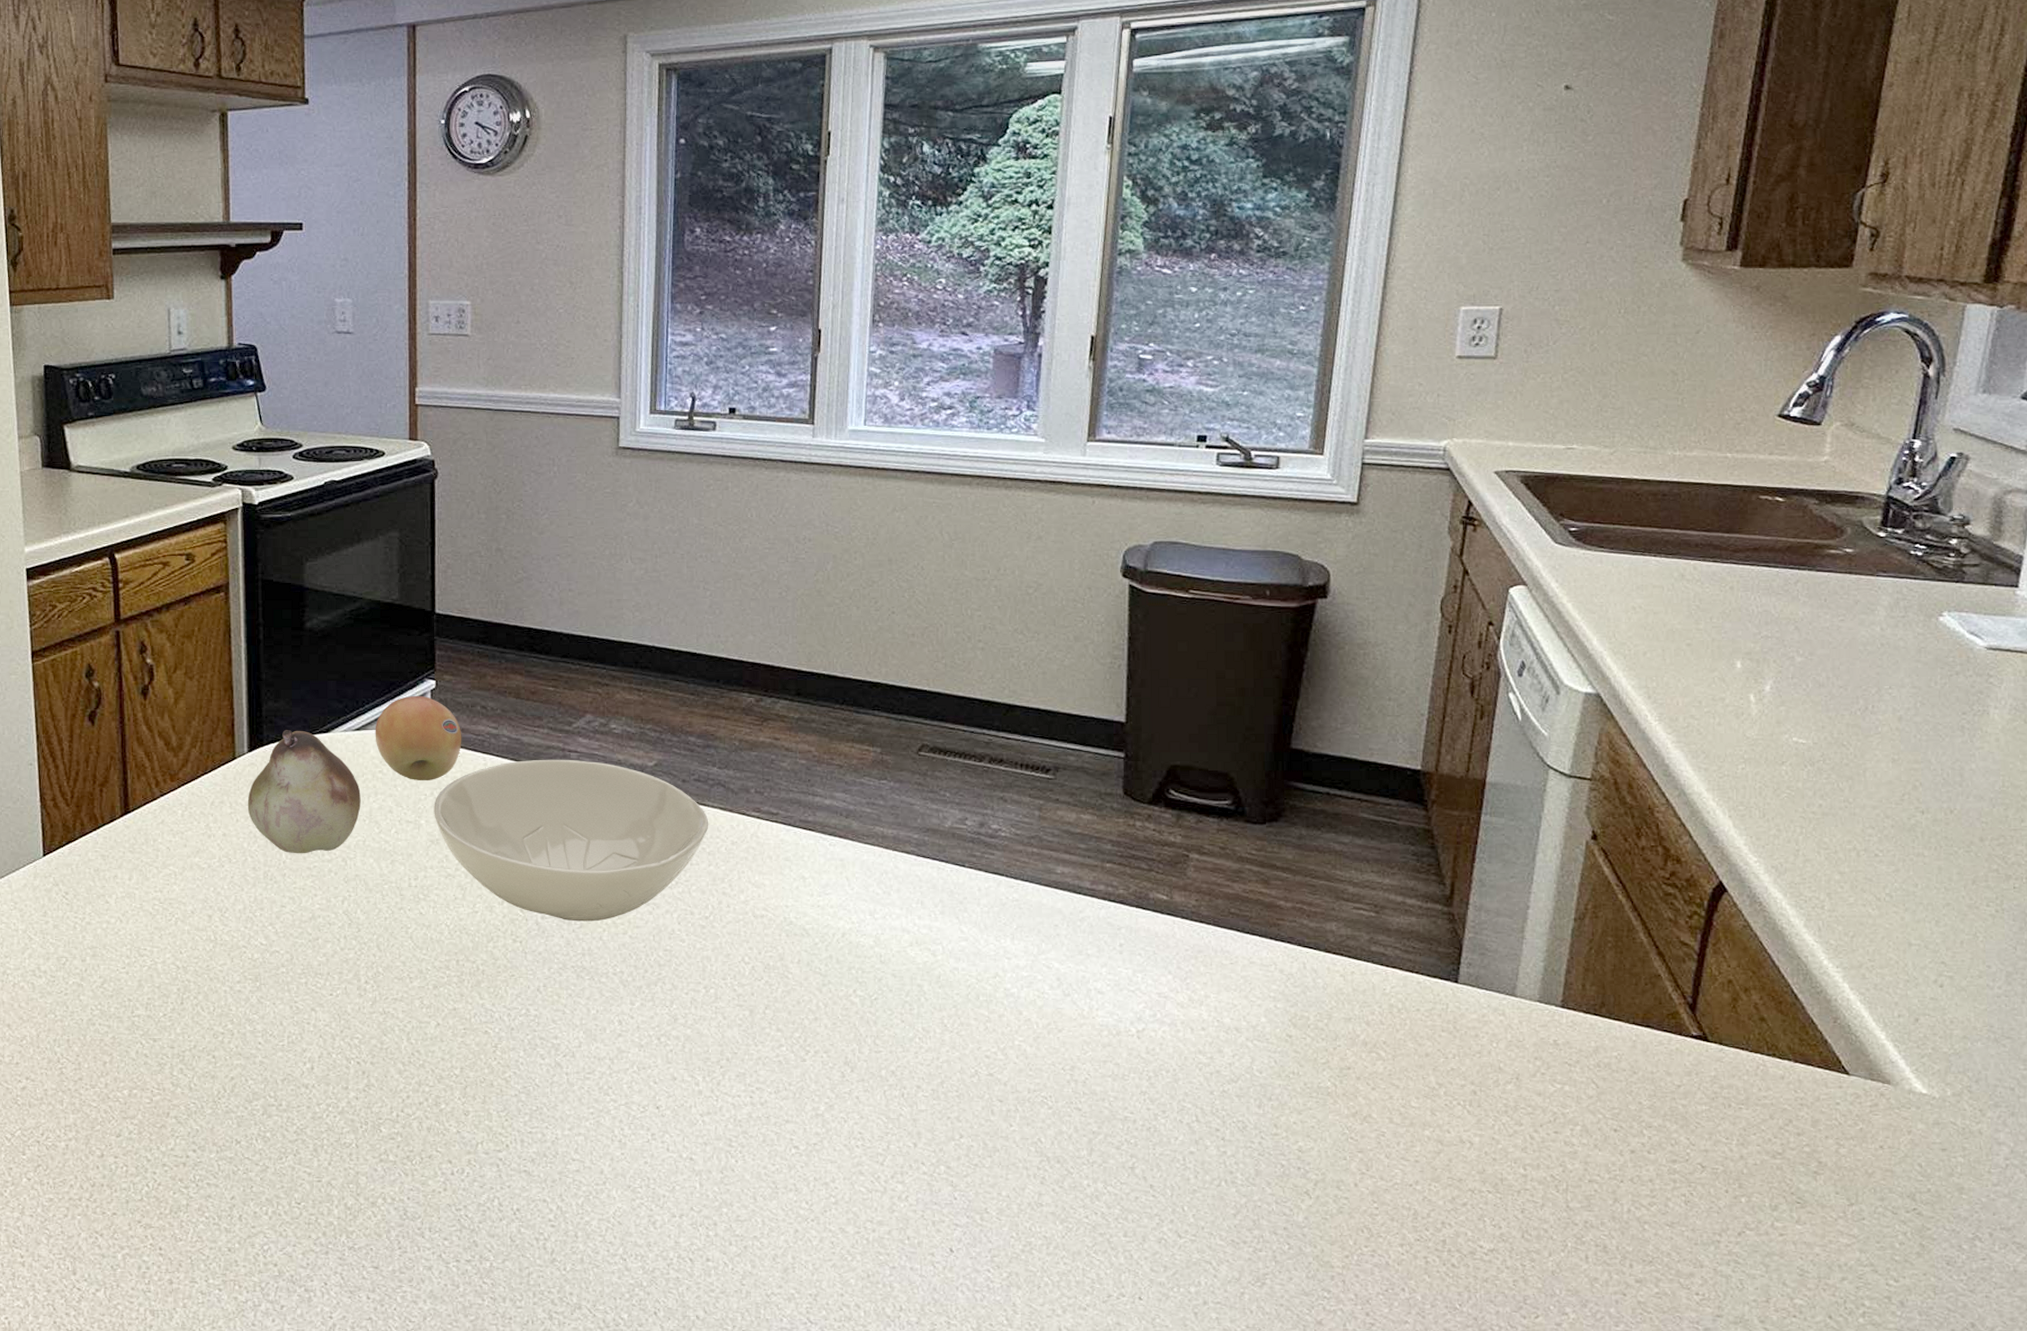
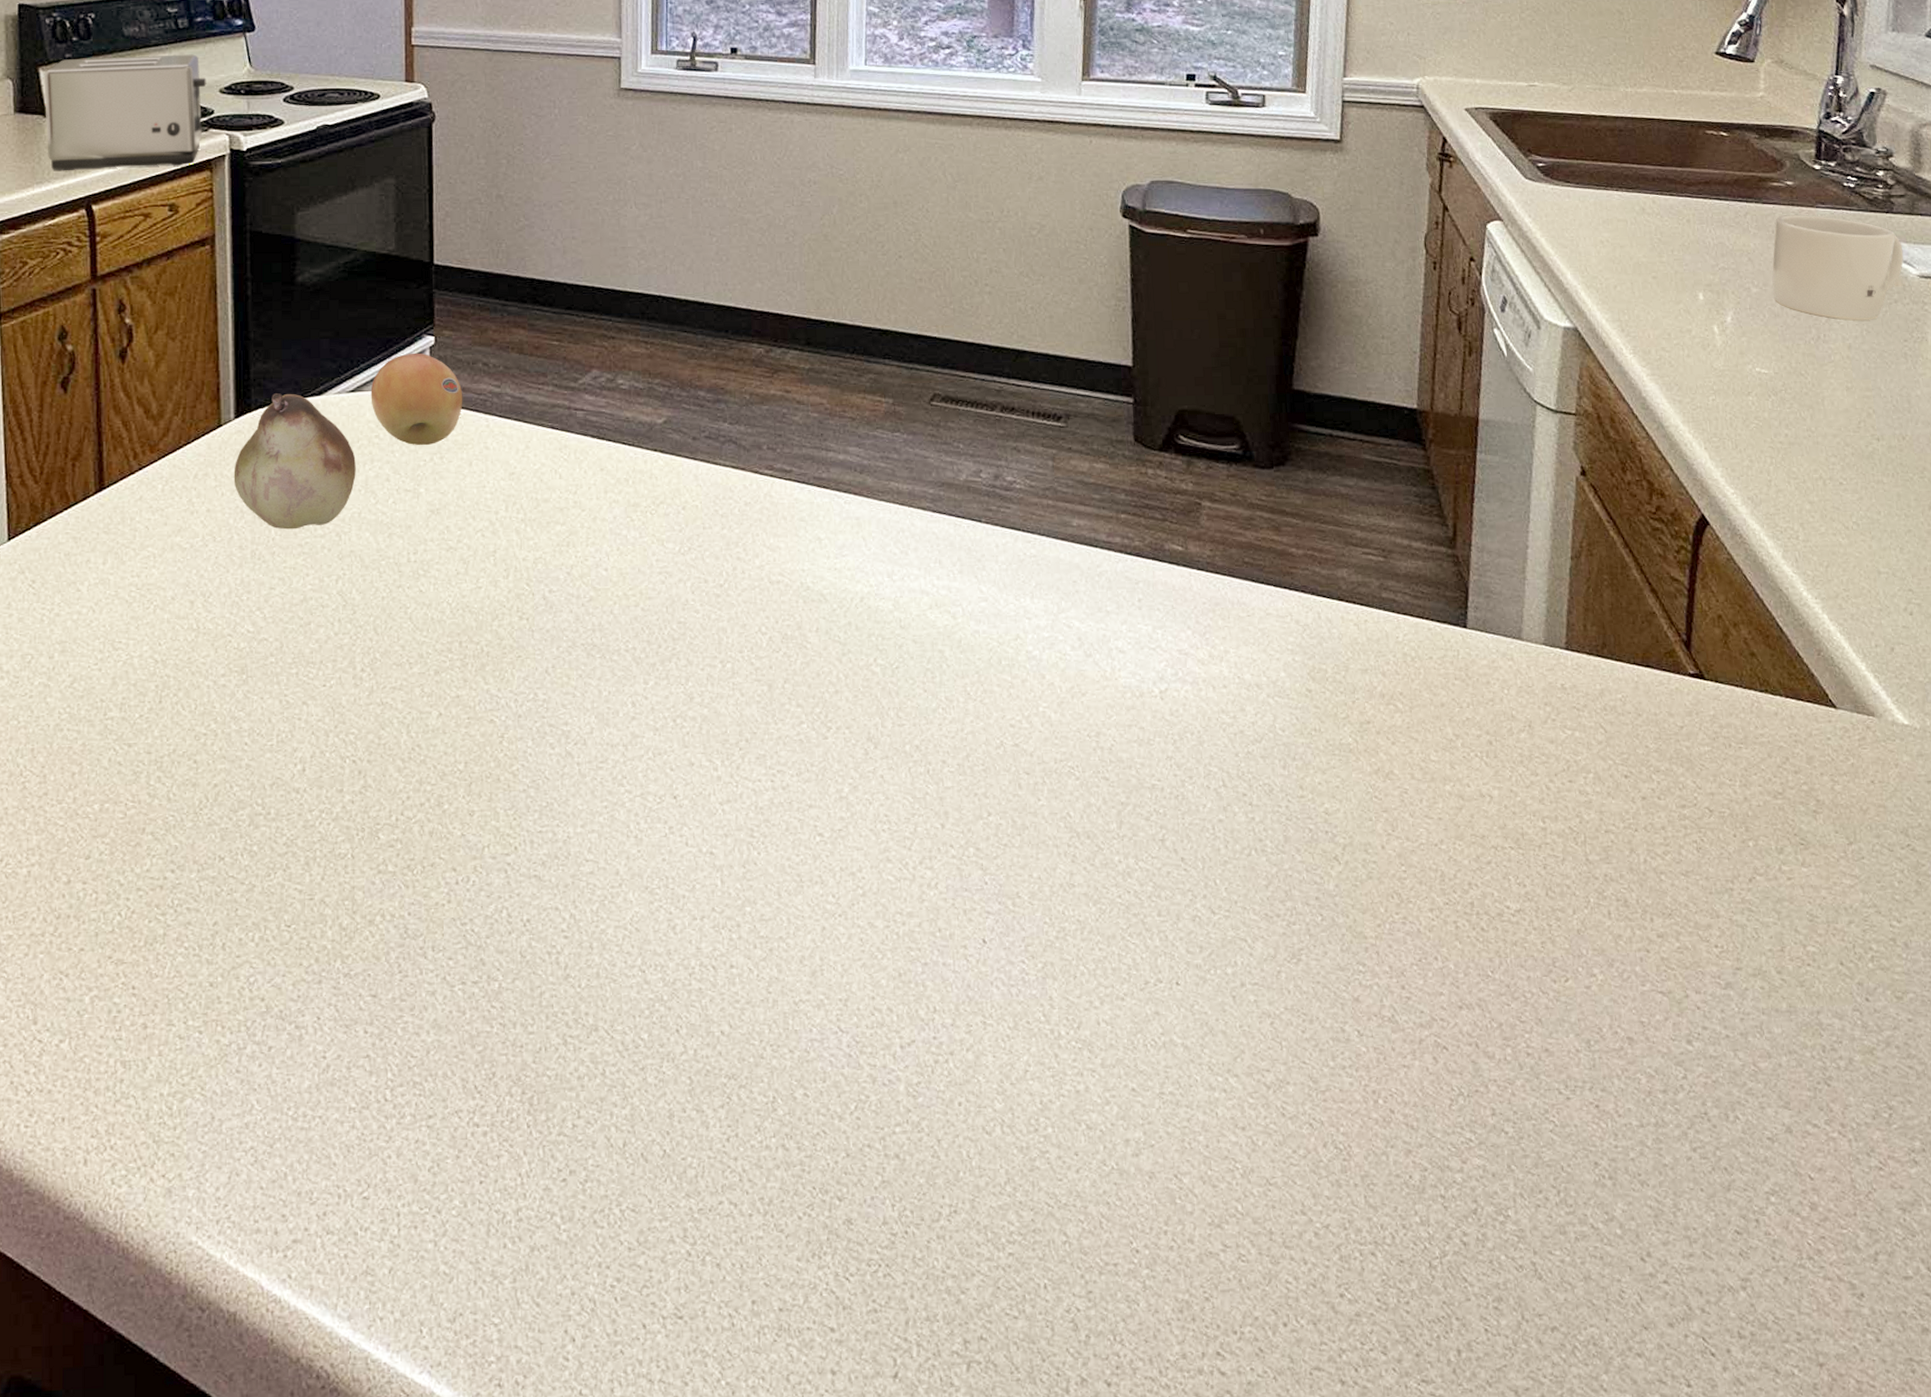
toaster: none [69,413,220,521] -> present [44,54,207,170]
soup bowl: present [434,759,709,922] -> none [434,418,721,595]
mug: none [1819,583,1971,692] -> present [1772,215,1904,321]

